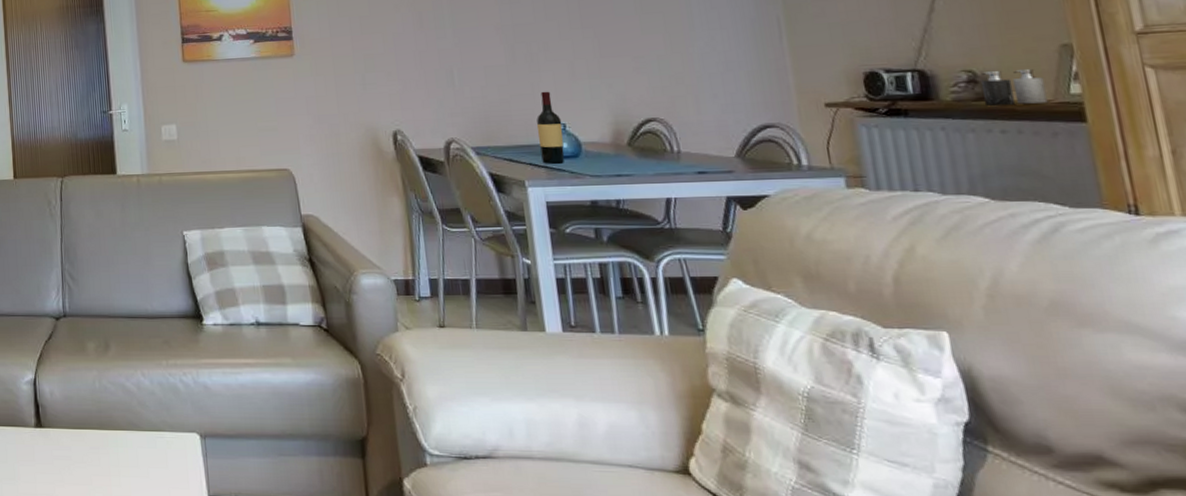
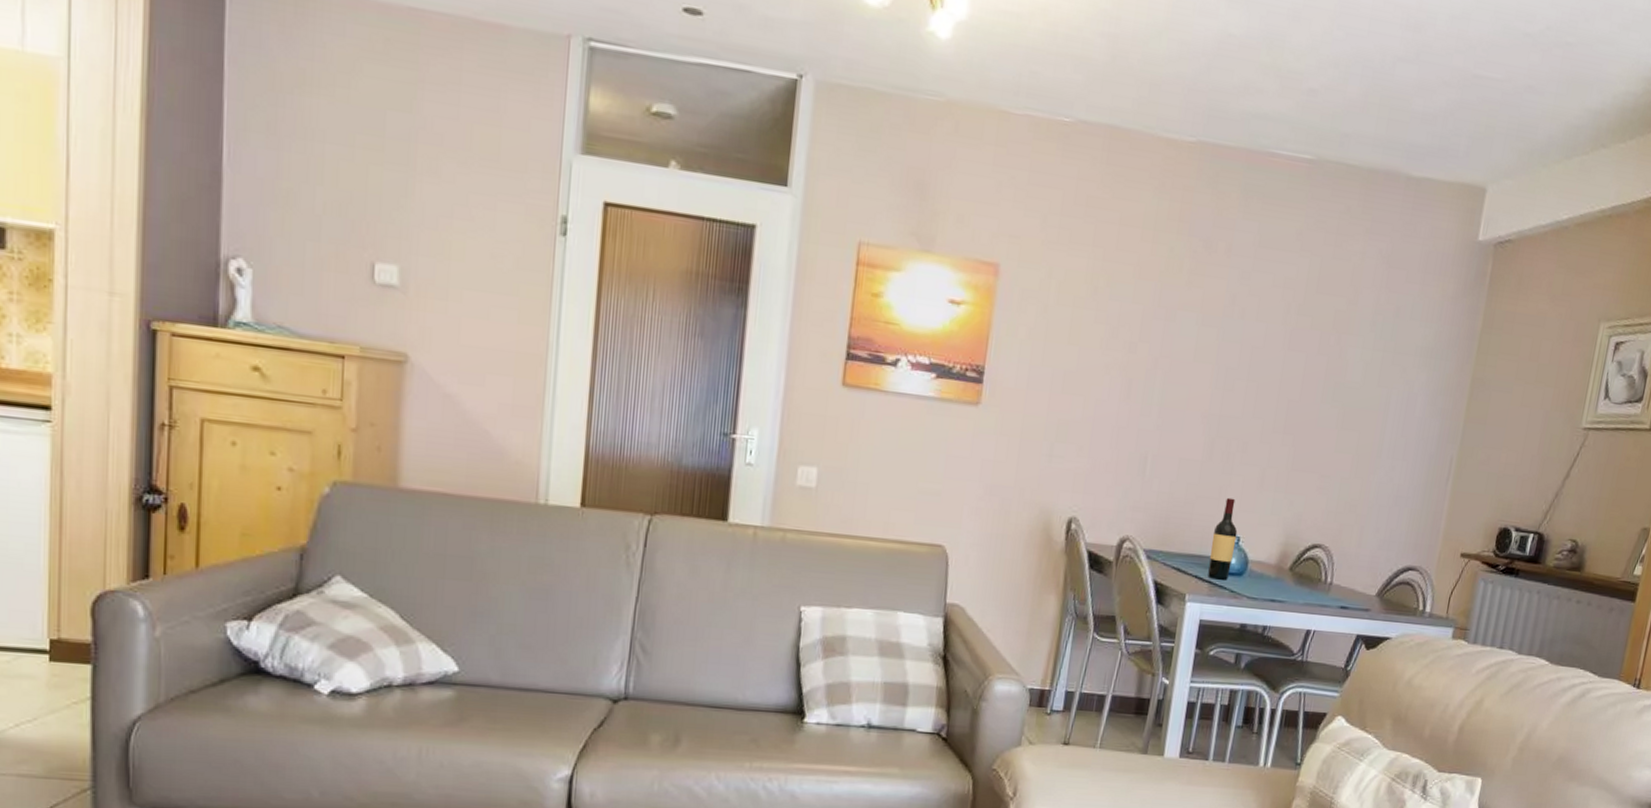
candle: present [980,68,1048,106] -> none [1574,543,1621,580]

